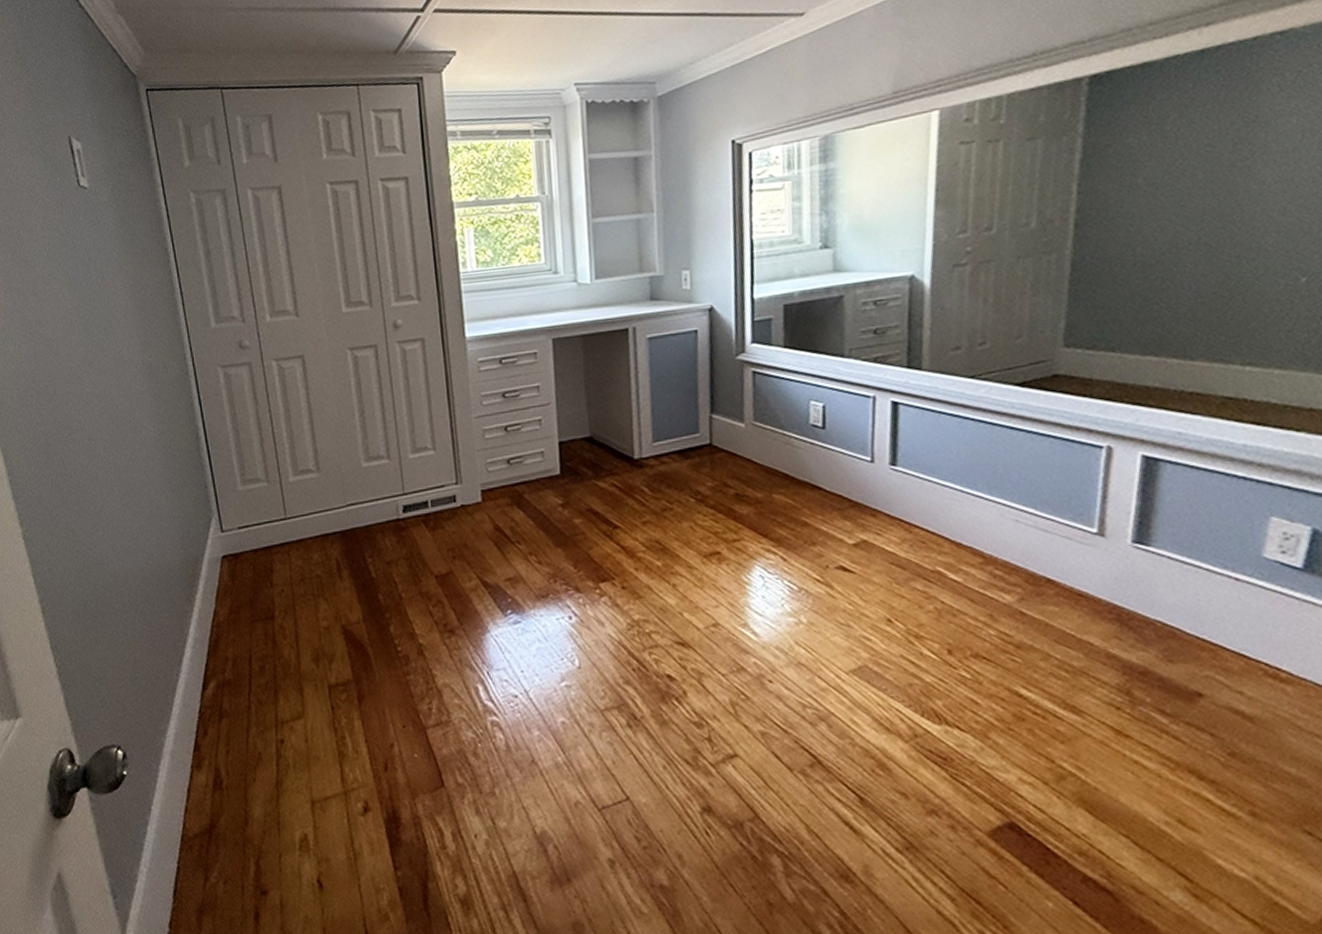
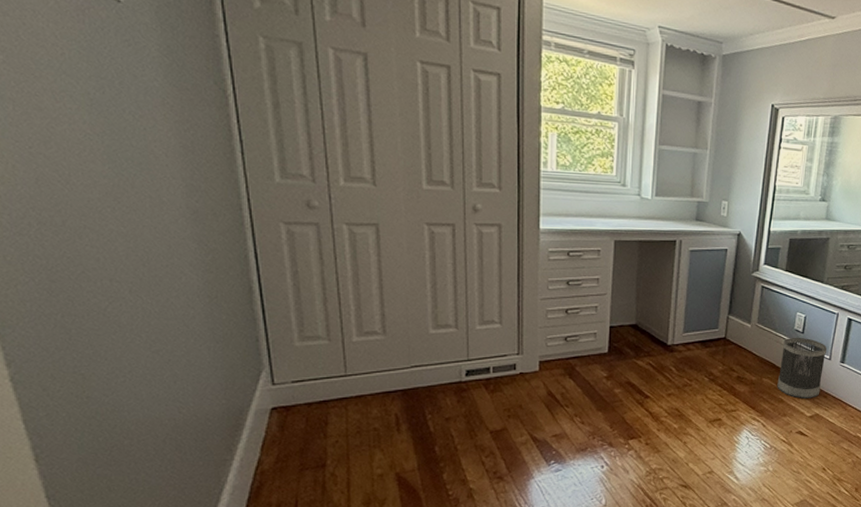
wastebasket: none [795,434,866,520] -> present [777,337,827,399]

